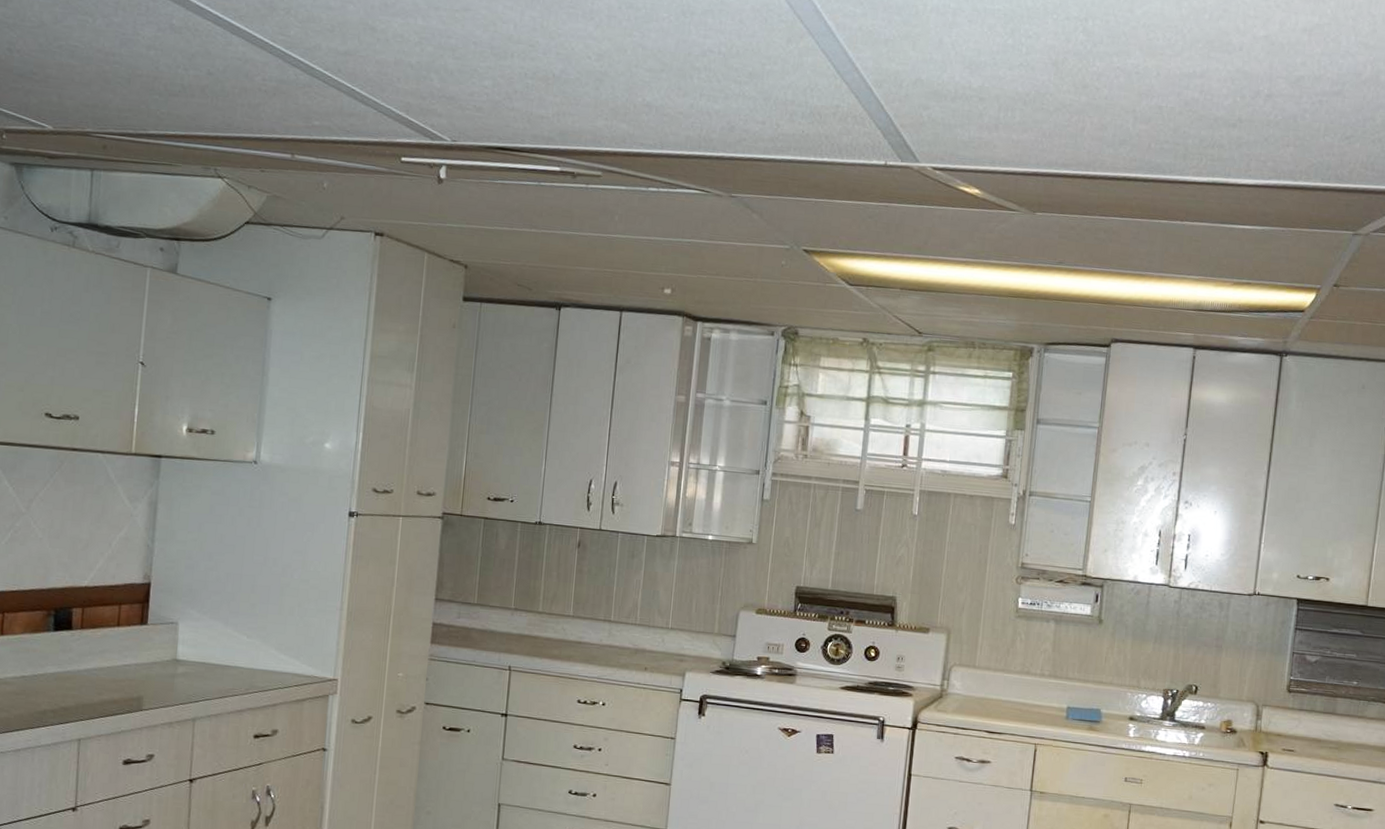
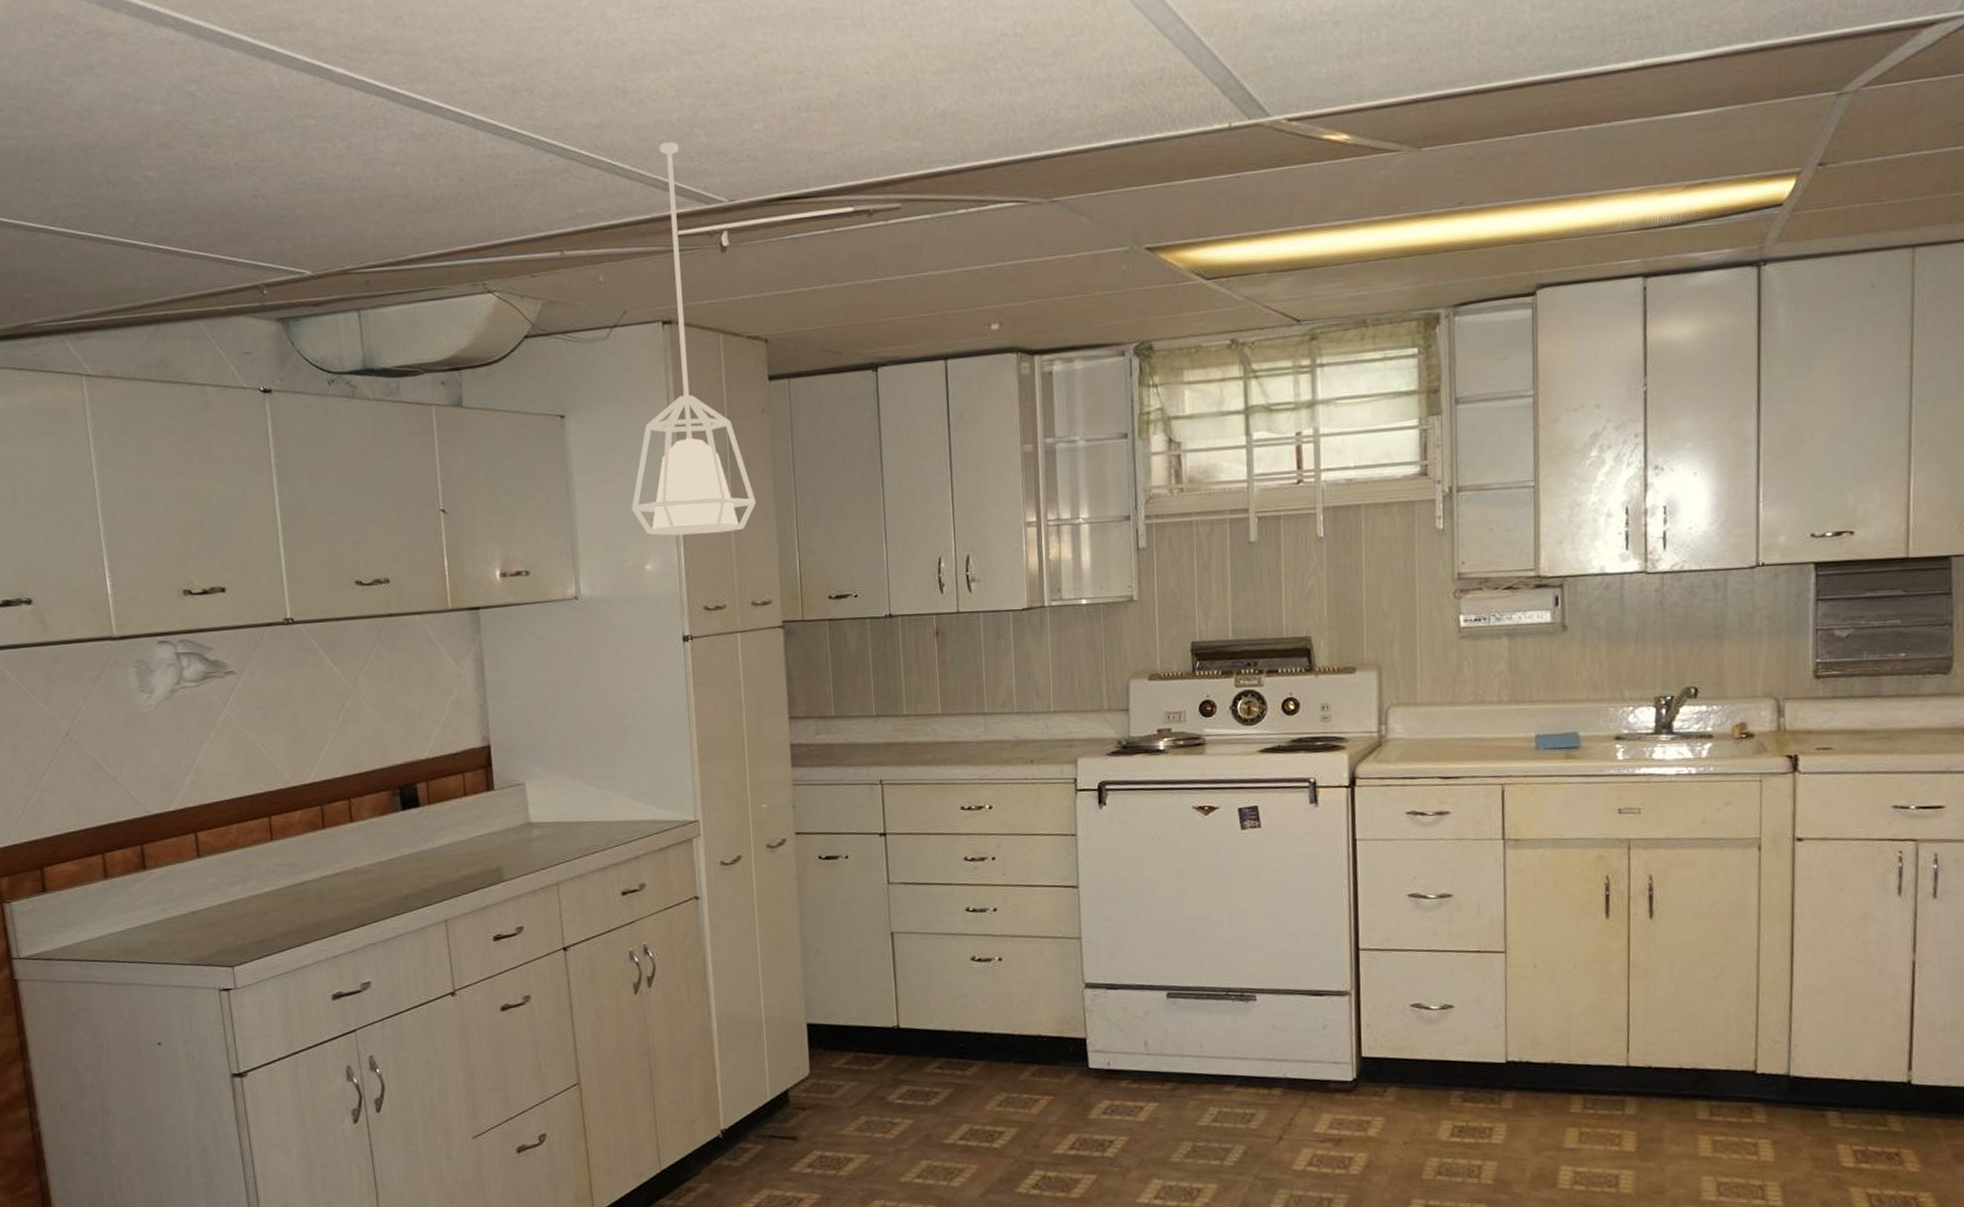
pendant lamp: none [320,79,435,427] -> present [632,142,756,536]

